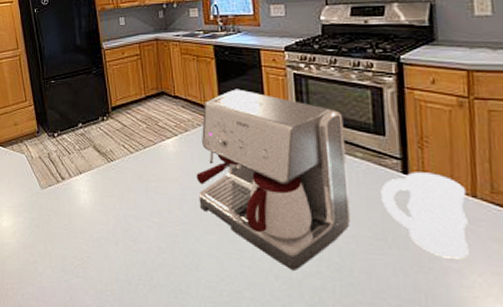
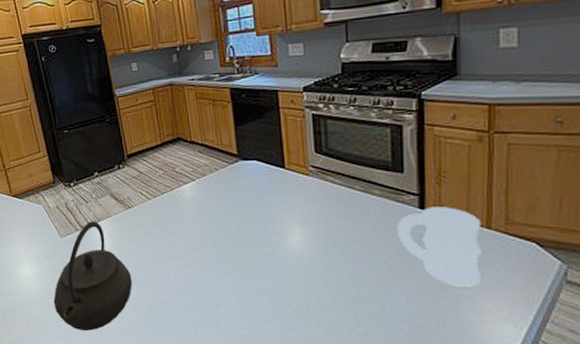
kettle: none [30,173,111,291] -> present [53,221,132,331]
coffee maker: present [196,89,350,270] -> none [215,132,366,303]

